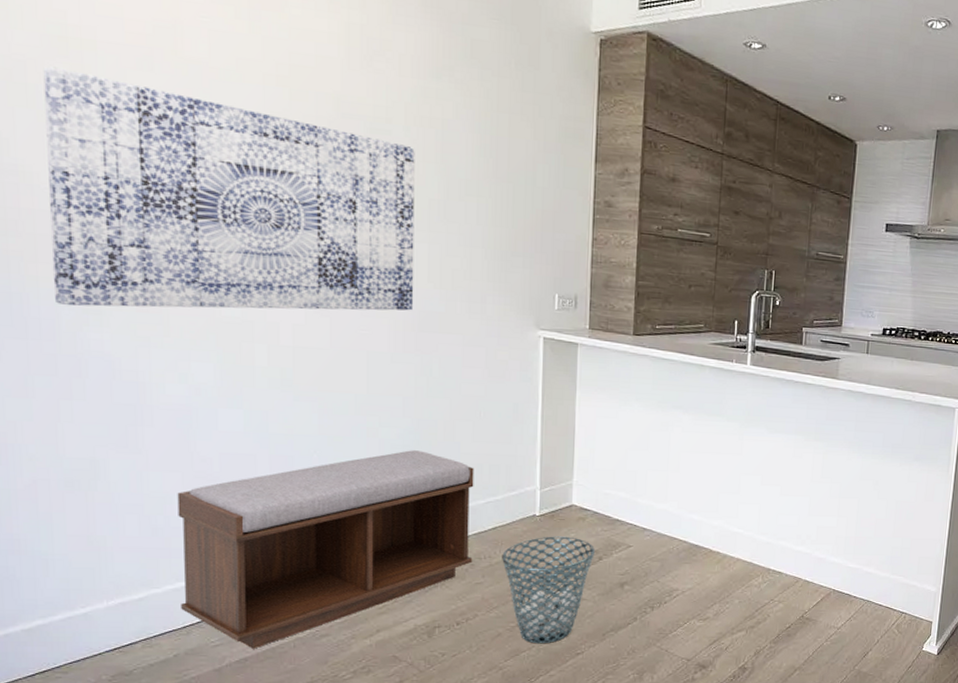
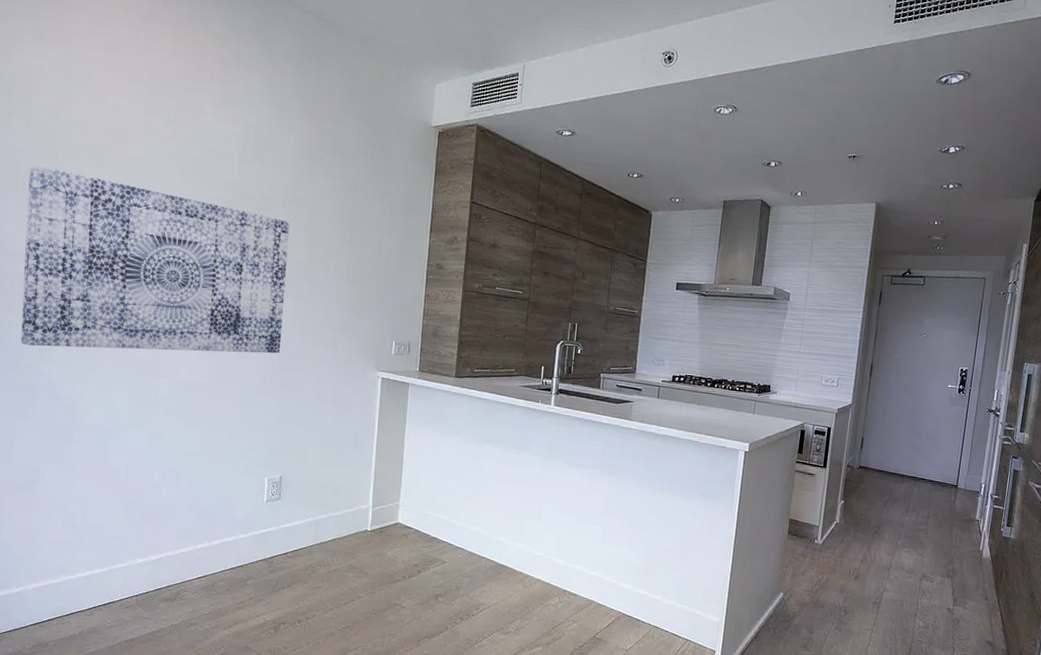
bench: present [177,450,474,649] -> none [88,469,320,632]
waste basket: present [502,536,595,644] -> none [338,549,415,645]

